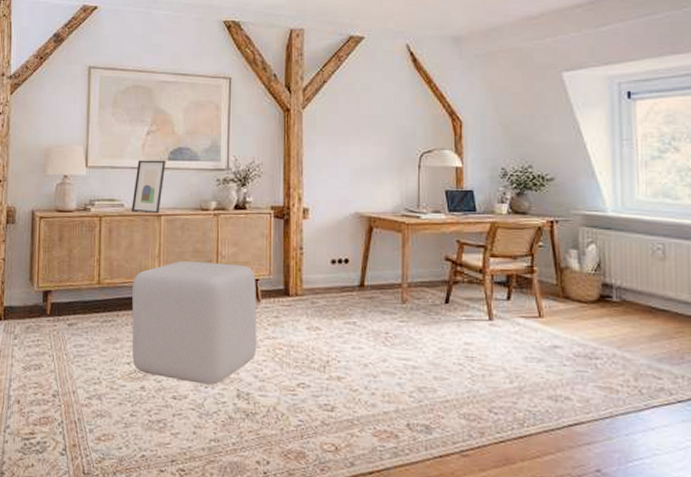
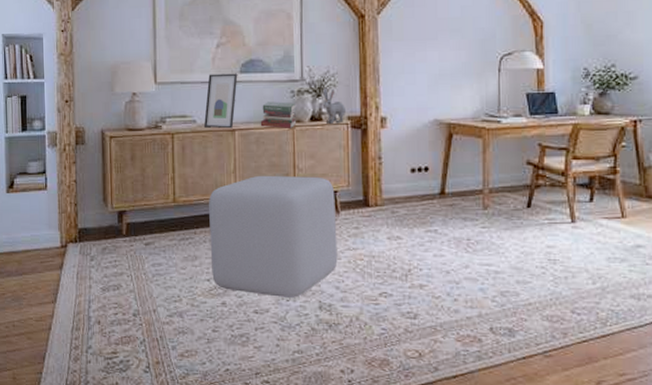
books: none [186,189,222,217] -> present [260,101,297,130]
decorative figurine: none [248,177,270,214] -> present [323,87,347,125]

